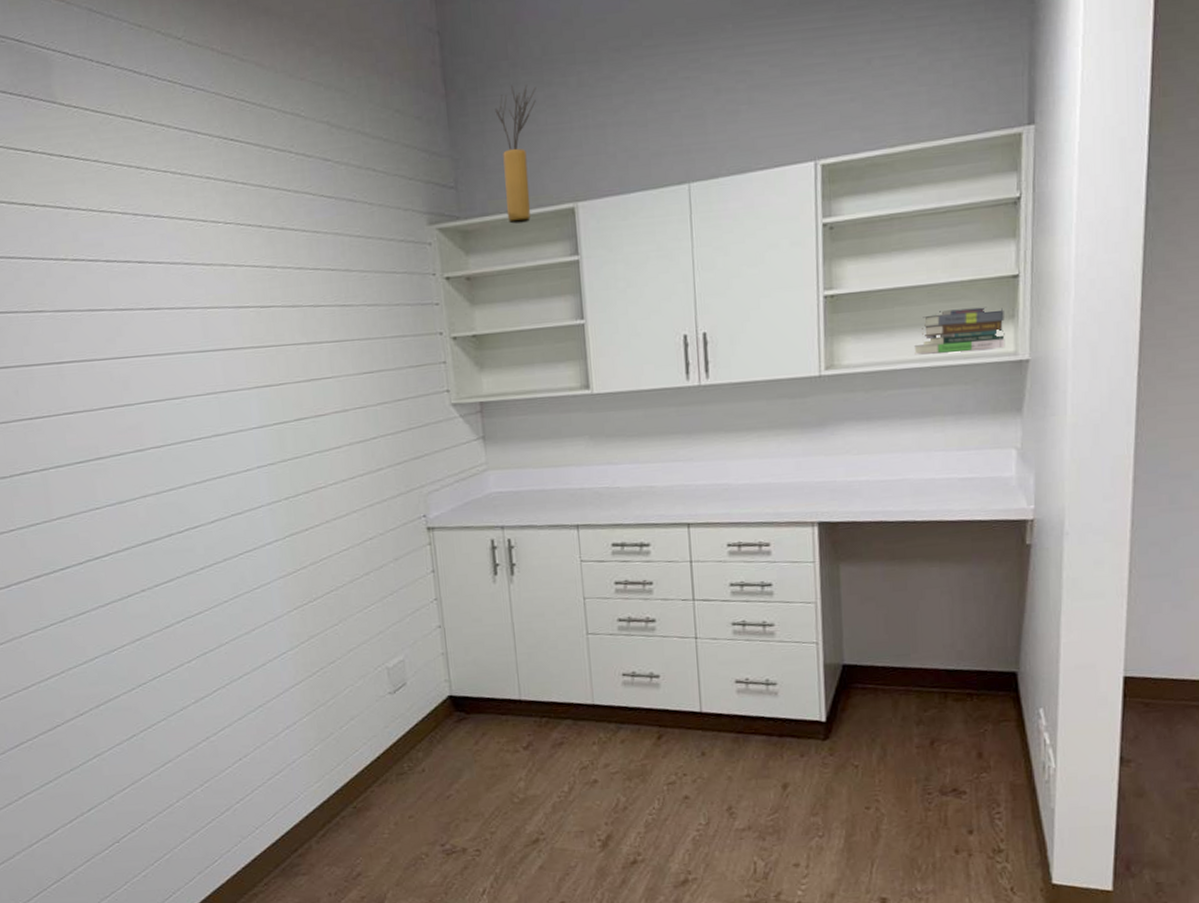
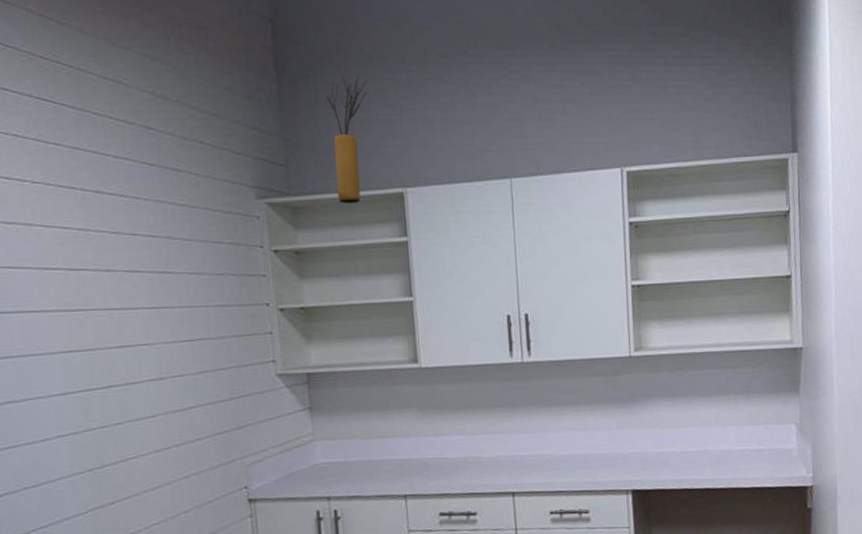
books: present [914,307,1005,355] -> none [709,301,783,341]

